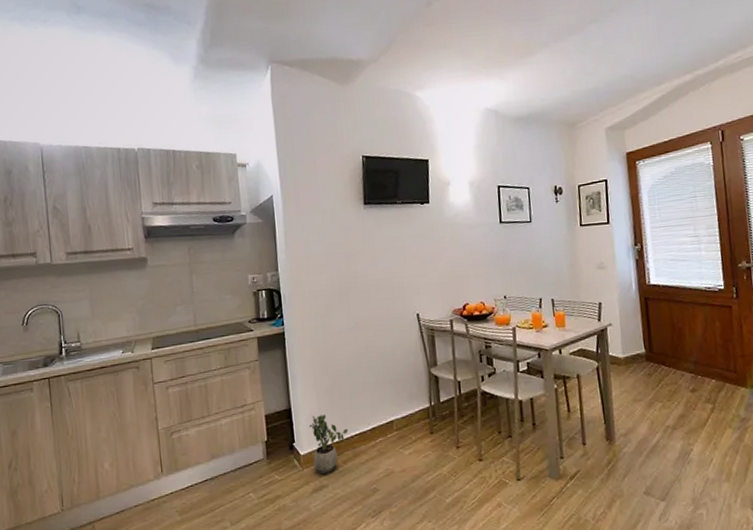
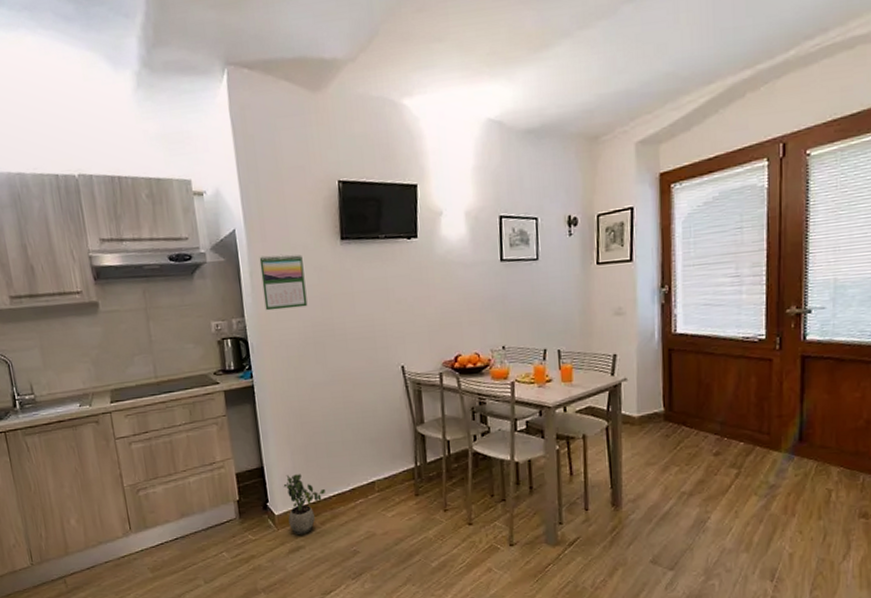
calendar: none [293,216,335,266] -> present [259,254,308,311]

